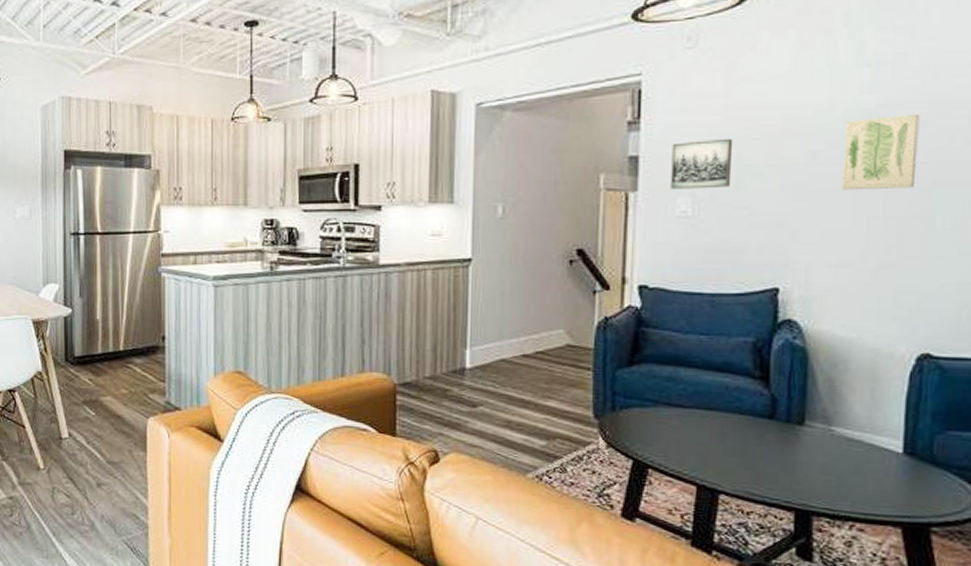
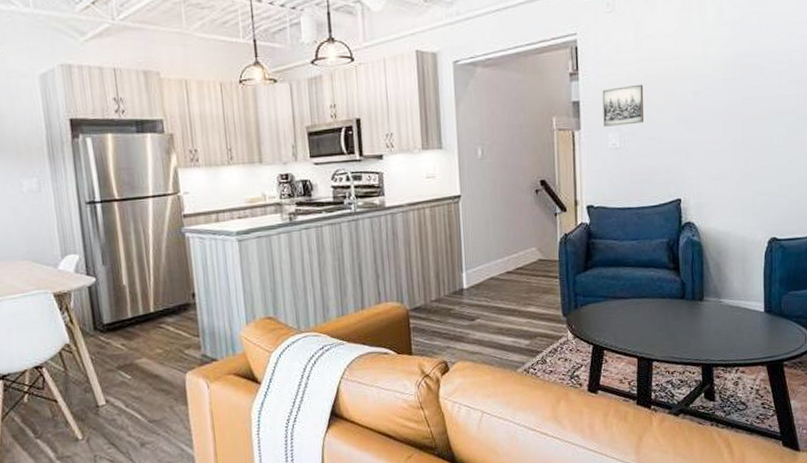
wall art: present [842,113,920,191] -> none [715,61,760,121]

